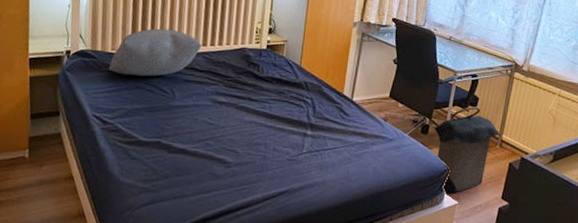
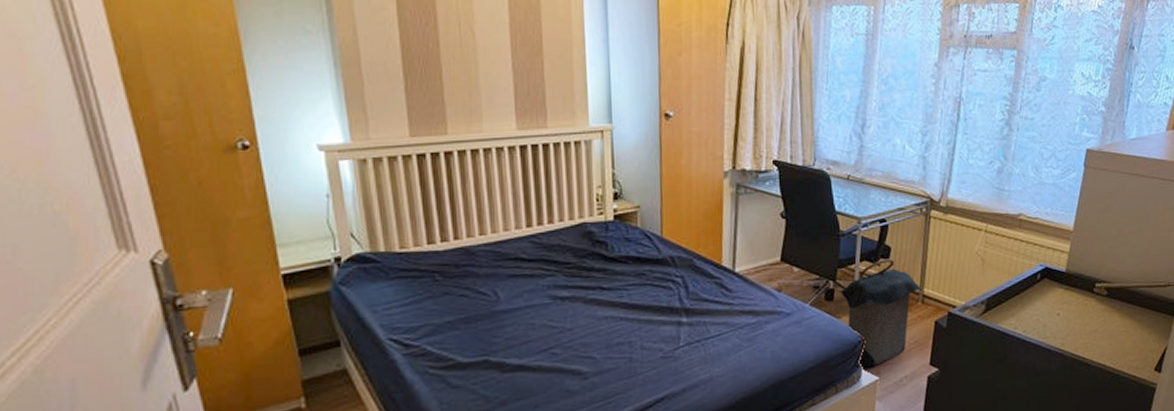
pillow: present [108,28,202,77] -> none [399,210,525,280]

